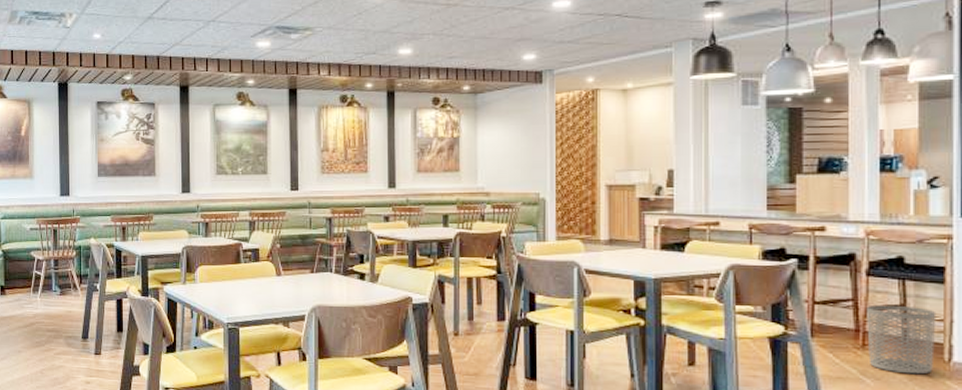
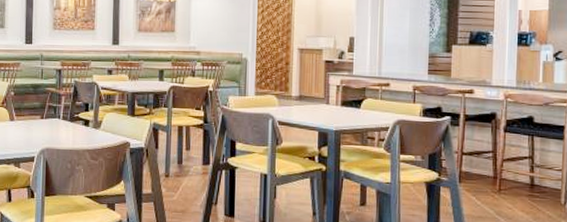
waste bin: present [867,304,937,375] -> none [502,156,557,215]

